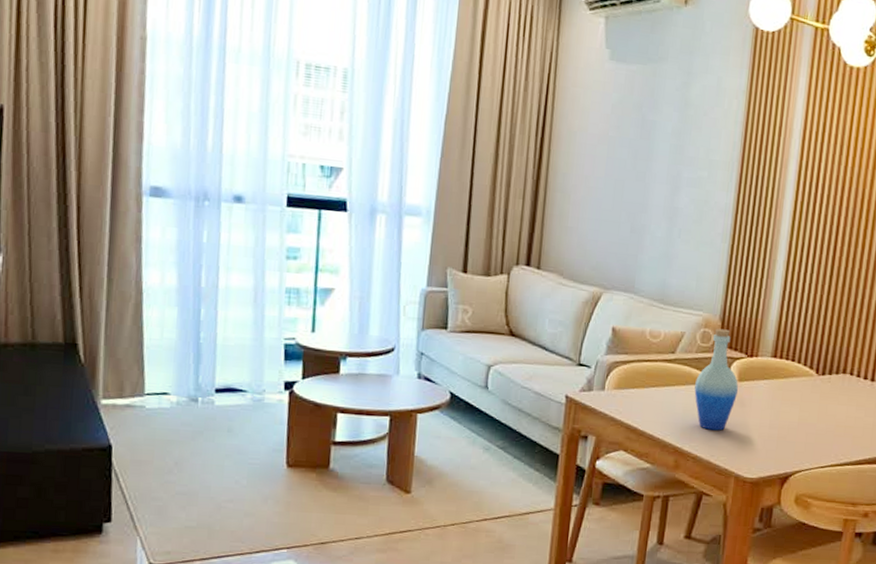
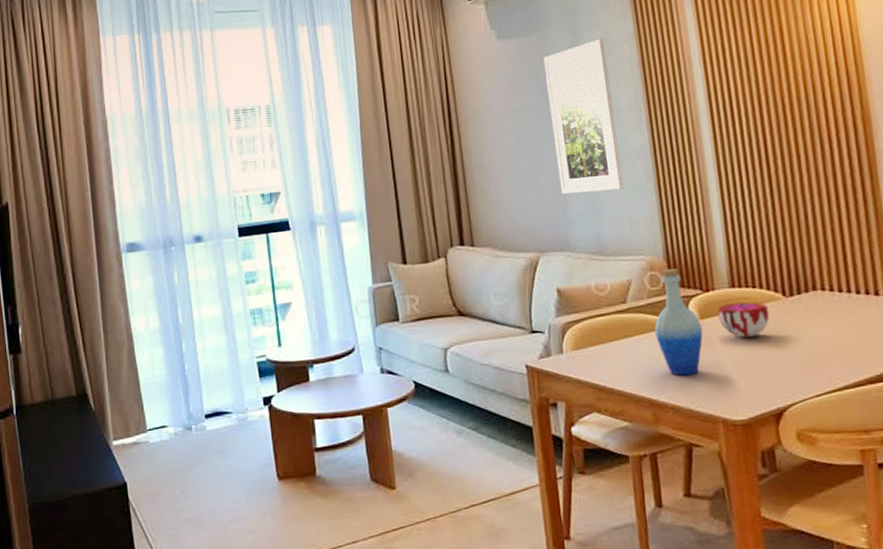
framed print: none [639,86,715,243] -> present [543,39,624,194]
decorative bowl: none [755,372,801,406] -> present [718,302,770,338]

